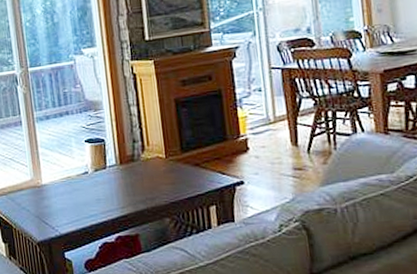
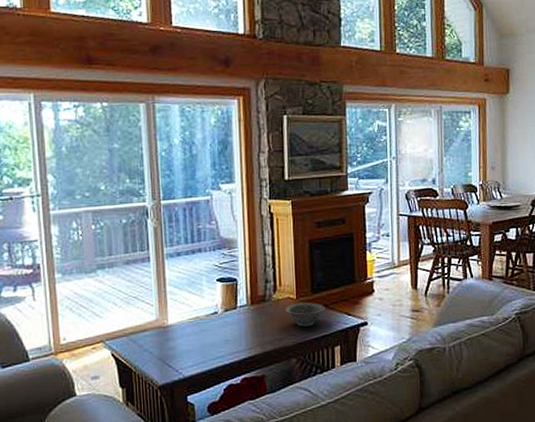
decorative bowl: none [154,161,197,186] -> present [284,302,326,327]

